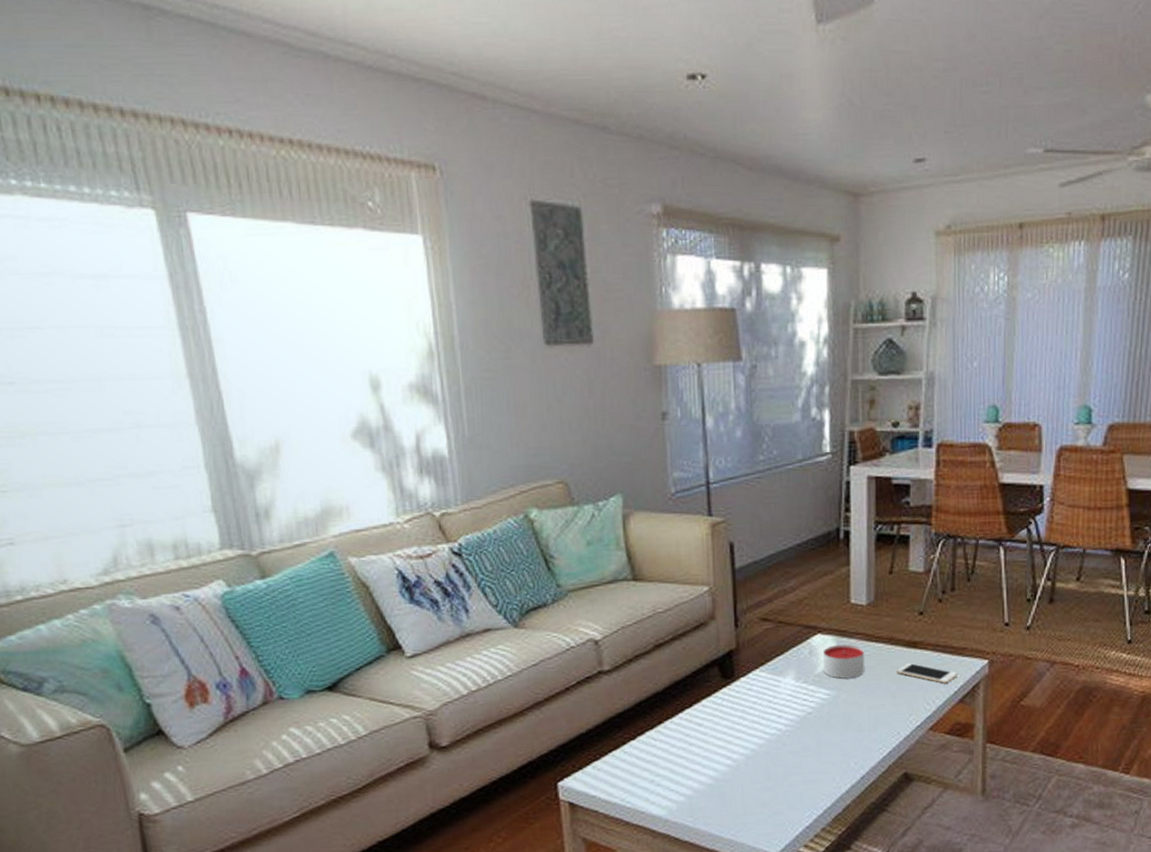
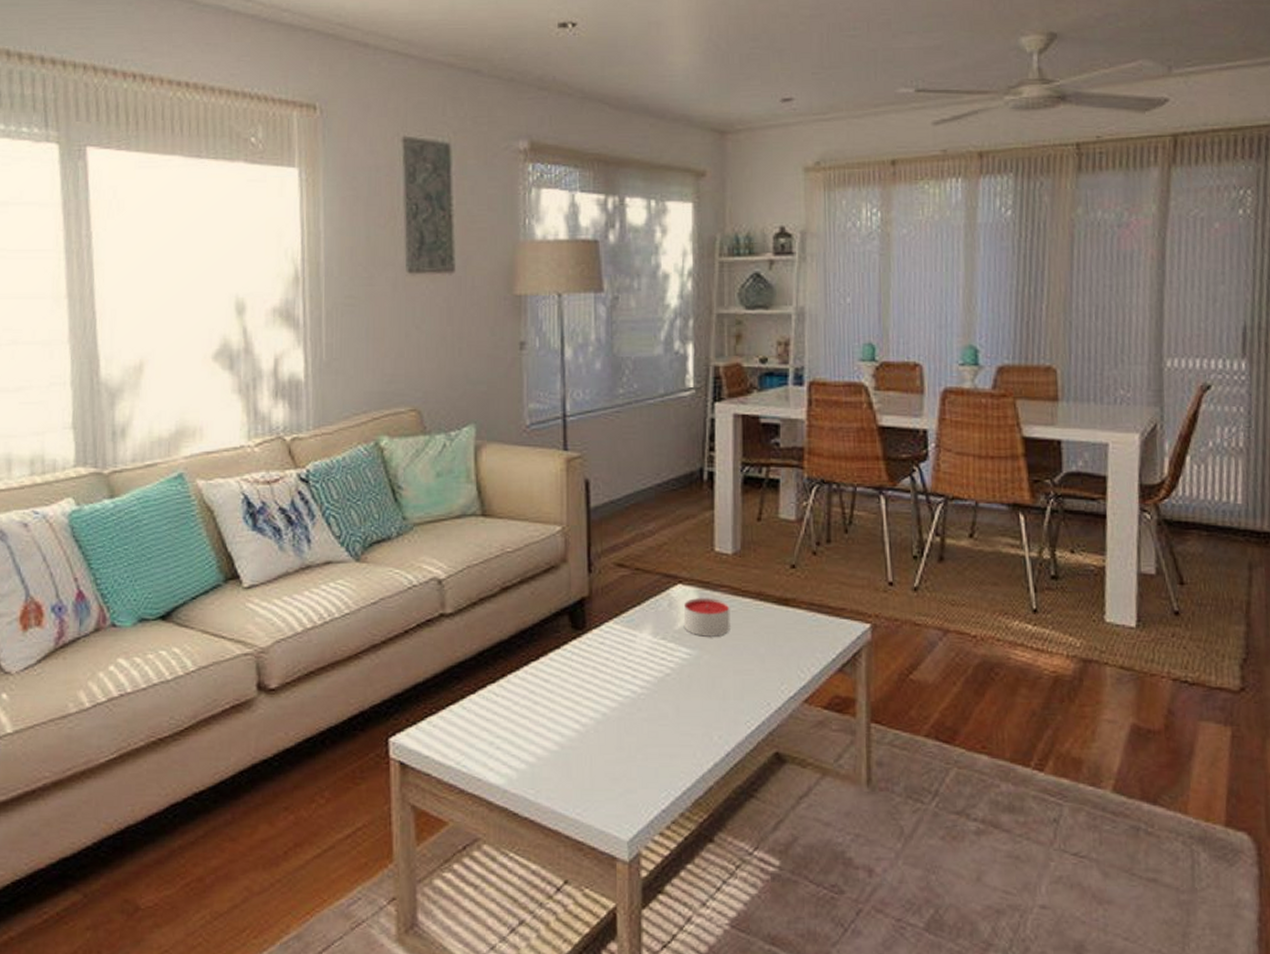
cell phone: present [896,662,958,684] -> none [766,622,836,649]

